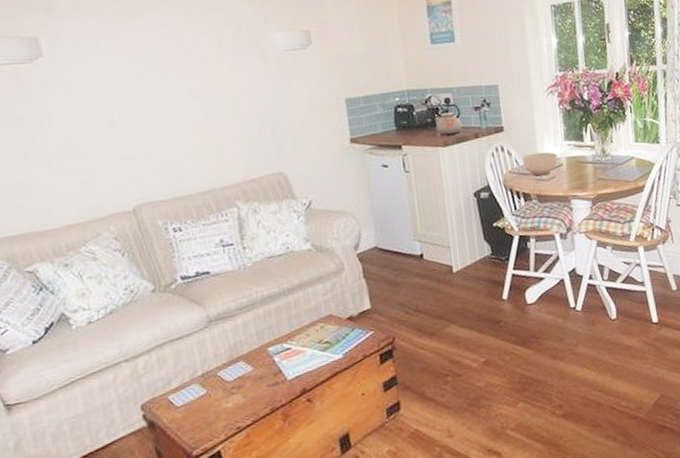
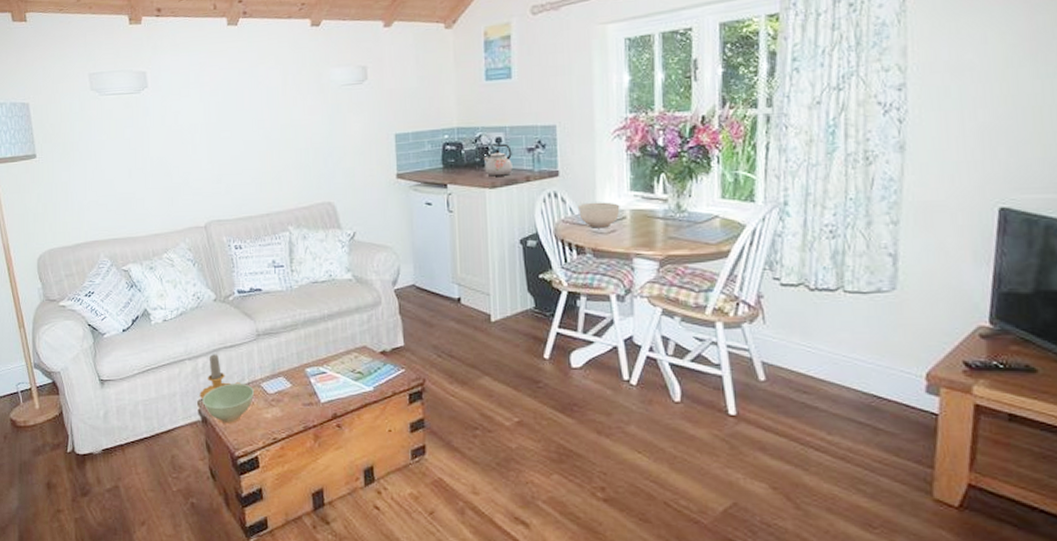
candle: none [142,350,193,403] -> present [200,354,241,399]
bowl: none [146,376,211,424] -> present [202,383,255,424]

